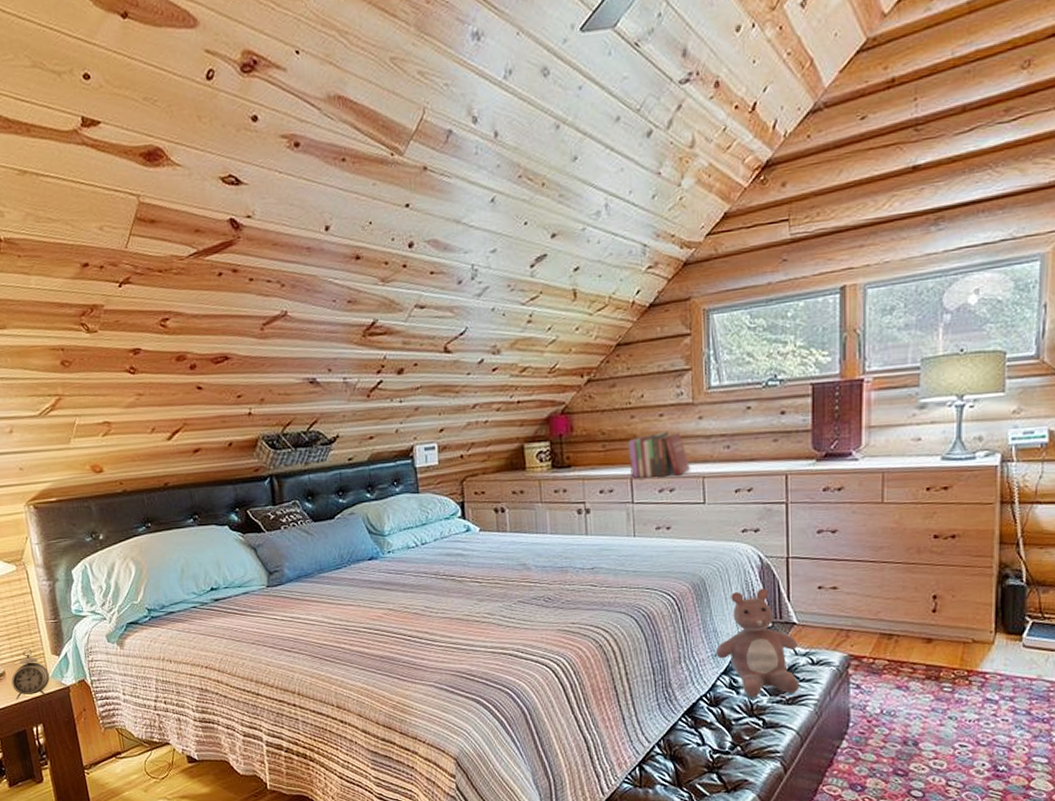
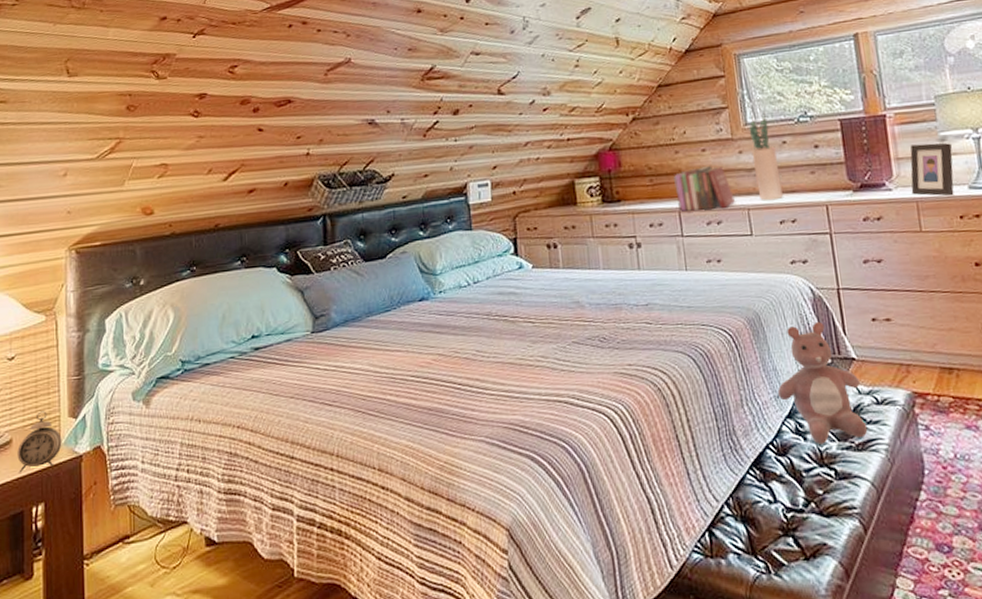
vase: none [712,373,741,469] -> present [748,111,783,201]
picture frame: none [879,410,930,467] -> present [910,143,954,196]

